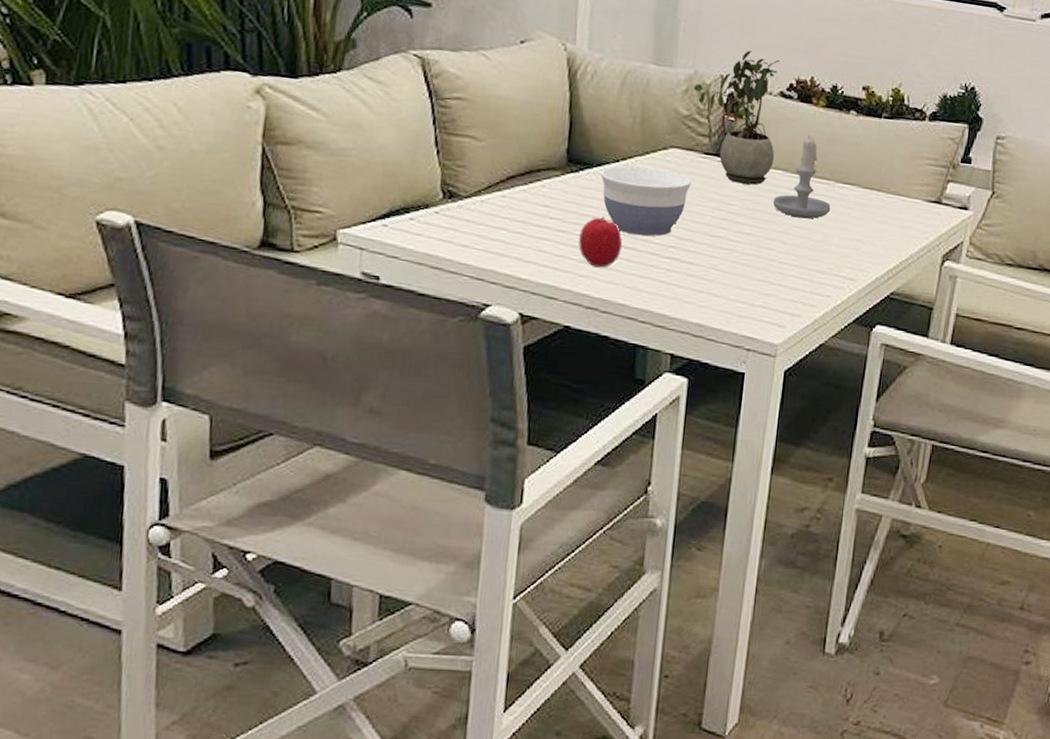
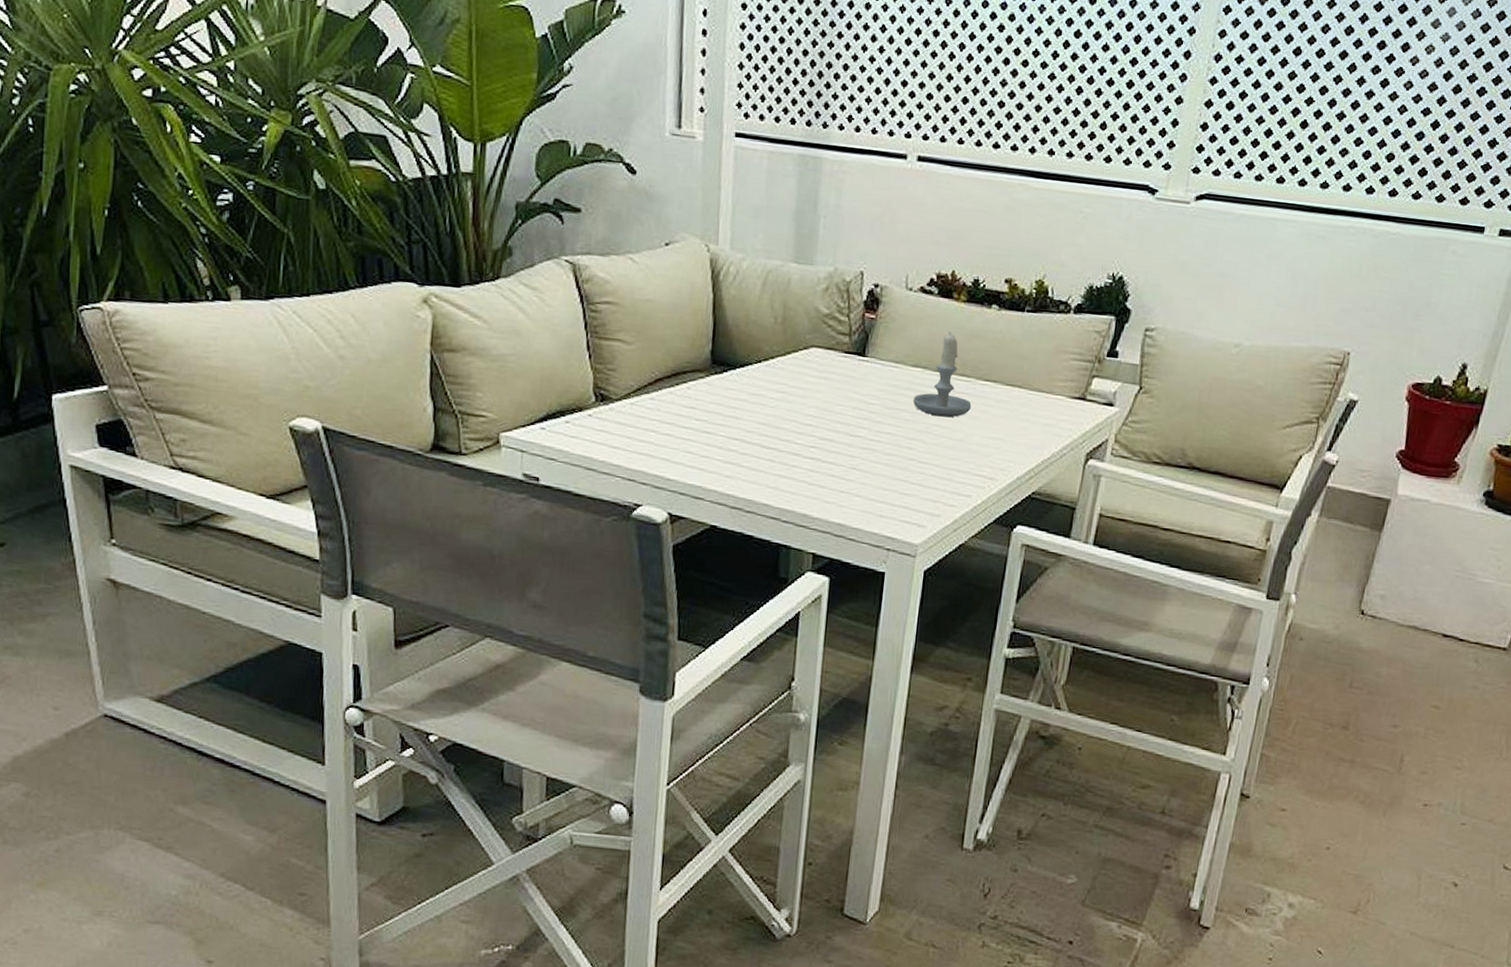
fruit: present [578,216,623,268] -> none [723,417,766,469]
bowl: present [601,166,691,237] -> none [744,367,832,437]
potted plant: present [694,50,781,185] -> none [834,245,921,384]

